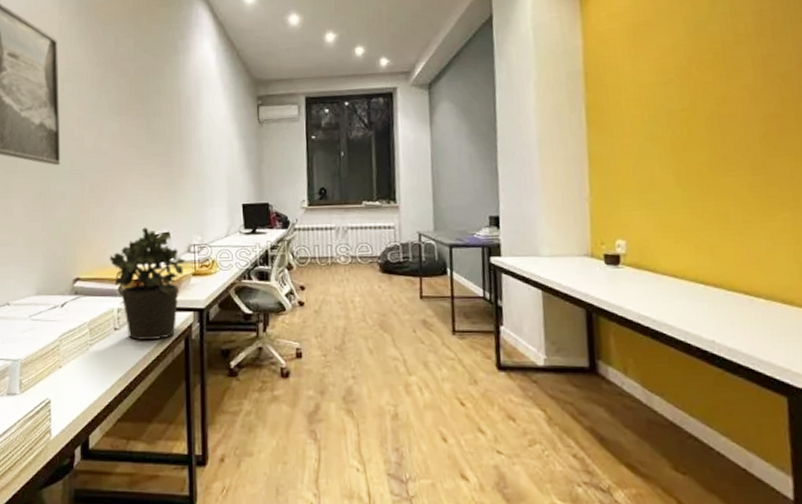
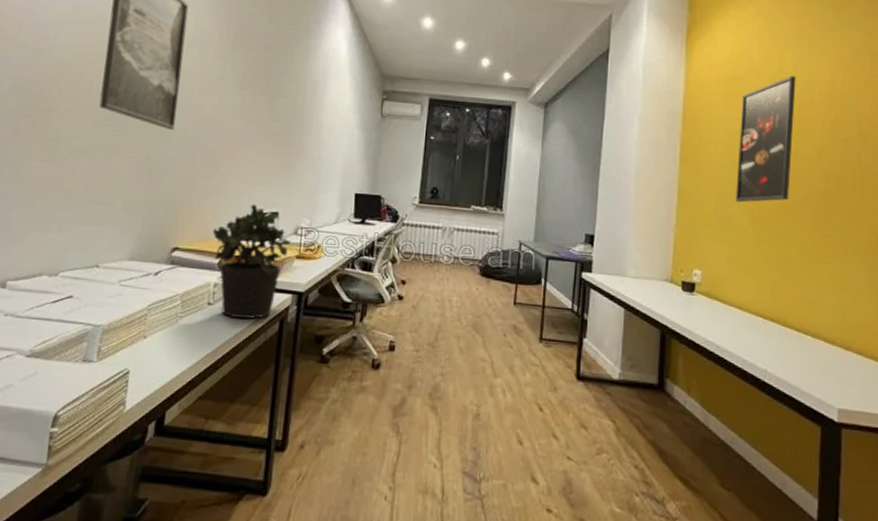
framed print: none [651,11,721,161] -> present [735,75,796,203]

